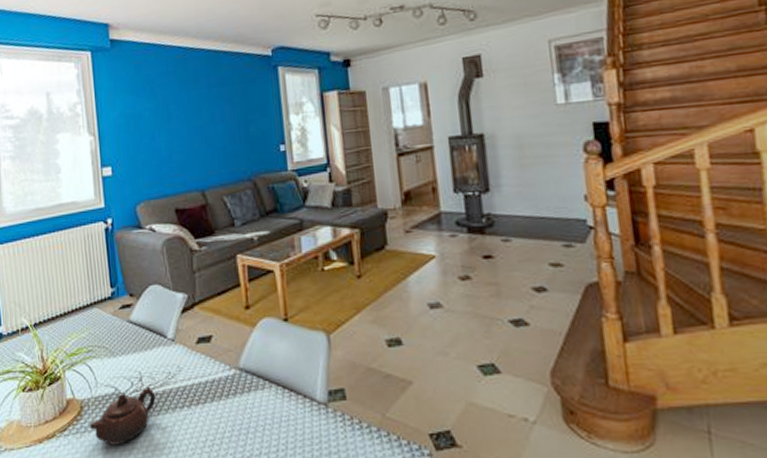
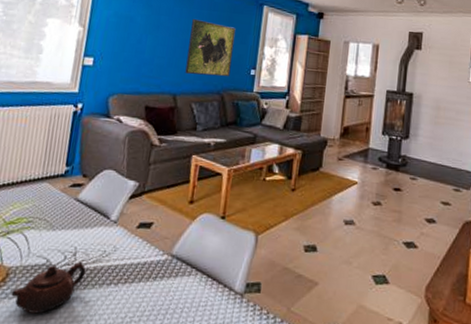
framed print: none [203,100,258,164] -> present [185,19,236,77]

